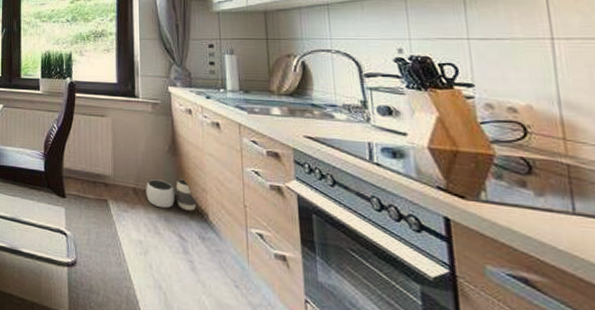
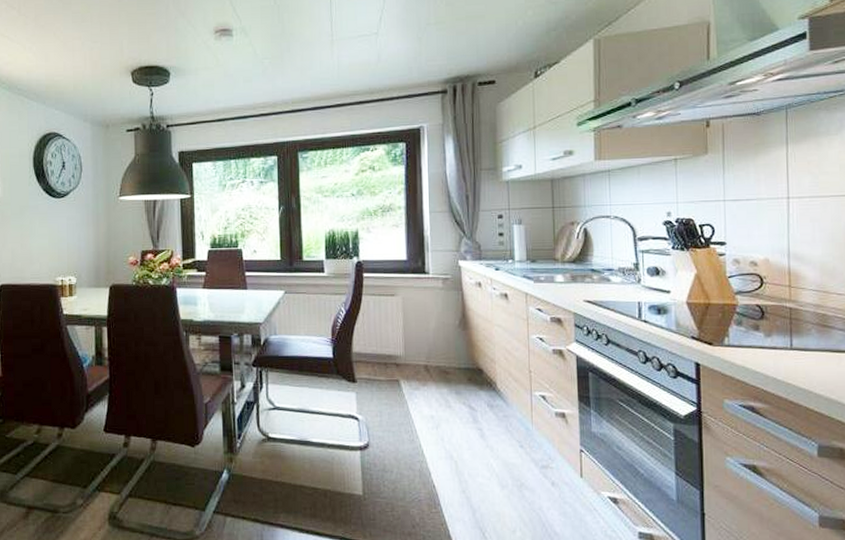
waste basket: present [146,179,197,211] -> none [437,352,486,382]

